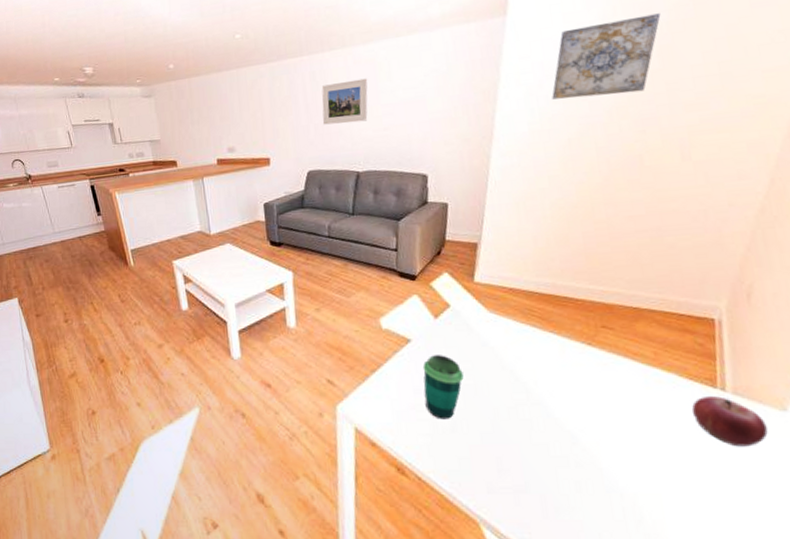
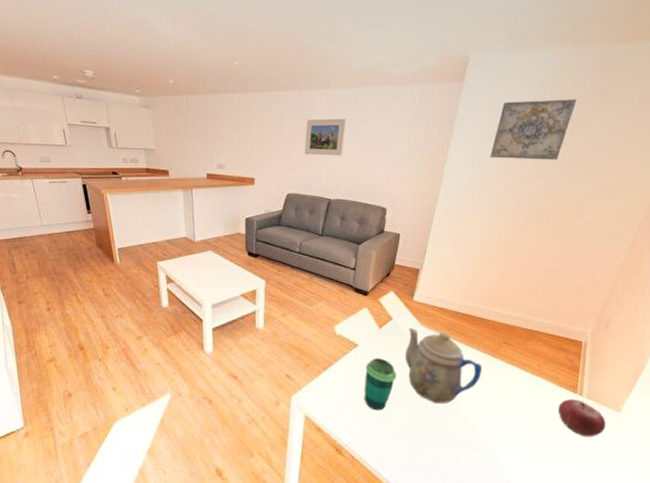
teapot: none [471,314,577,408] -> present [405,327,483,403]

